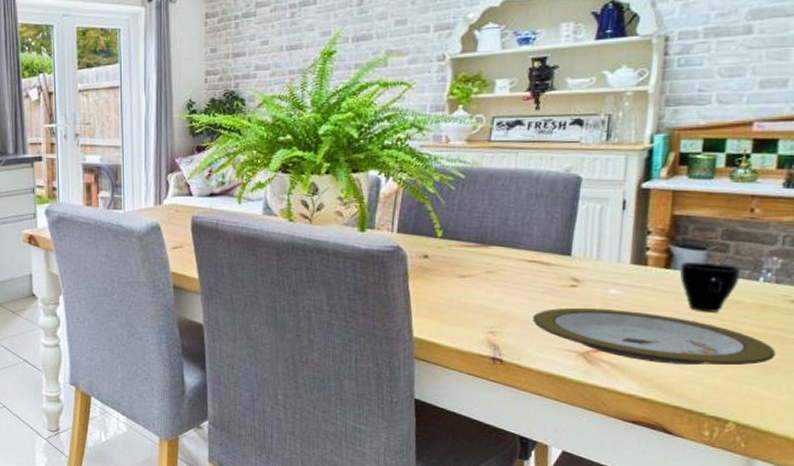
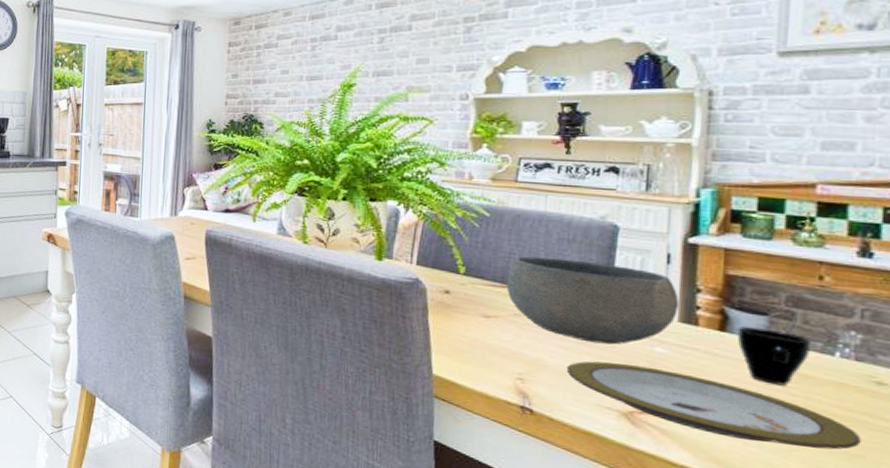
bowl: none [479,214,632,291] -> present [506,256,679,345]

